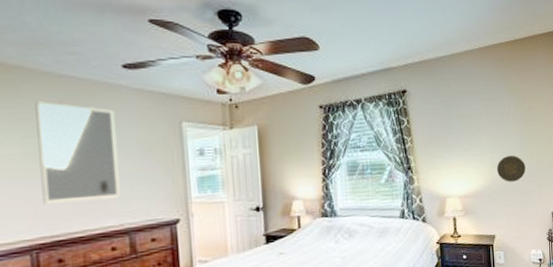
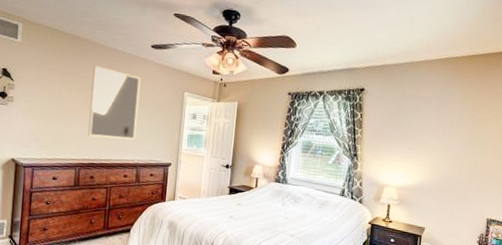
decorative plate: present [497,155,526,182] -> none [437,159,467,184]

